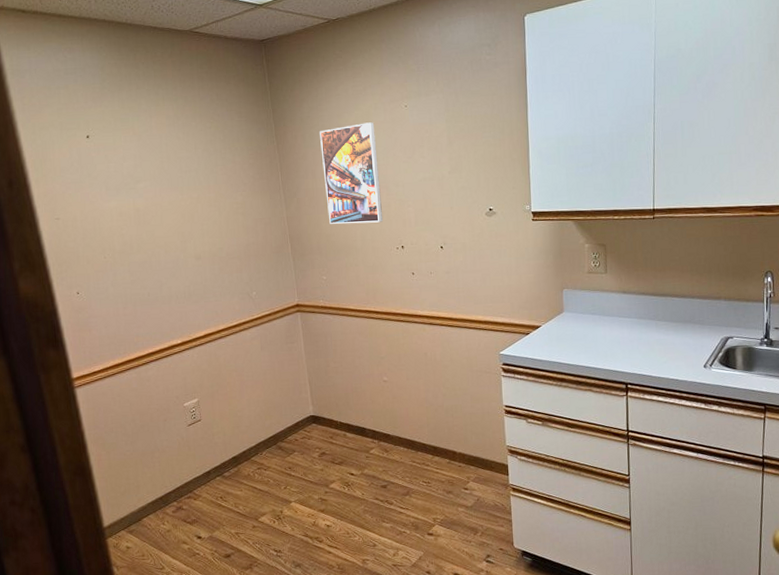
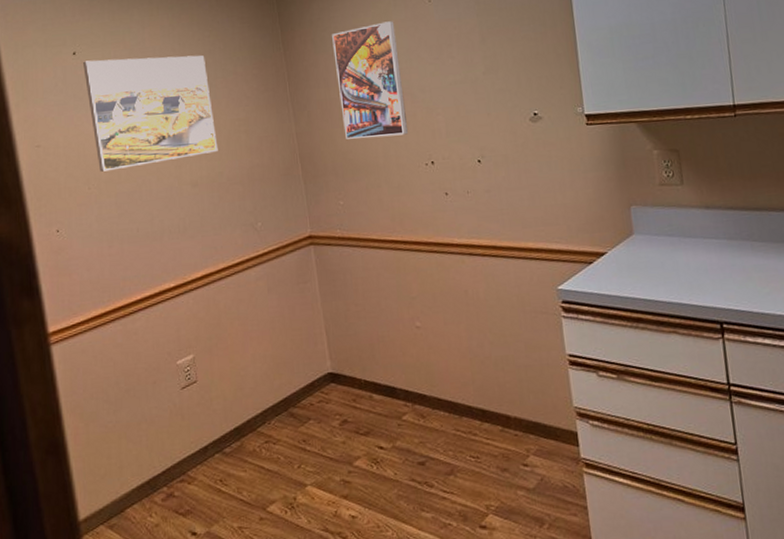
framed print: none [96,143,219,244] -> present [83,55,218,172]

